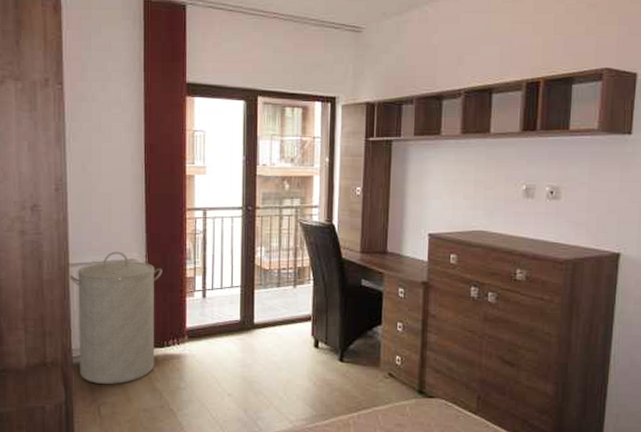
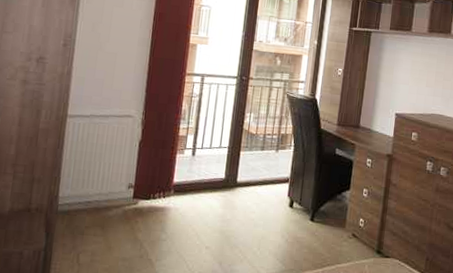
laundry hamper: present [69,251,163,384] -> none [64,106,157,233]

